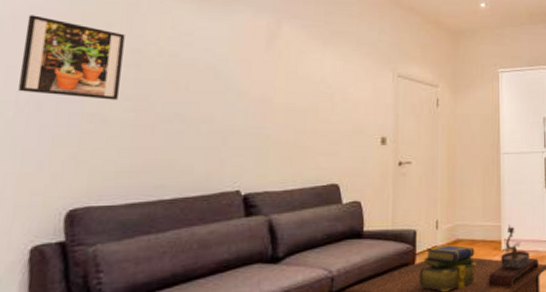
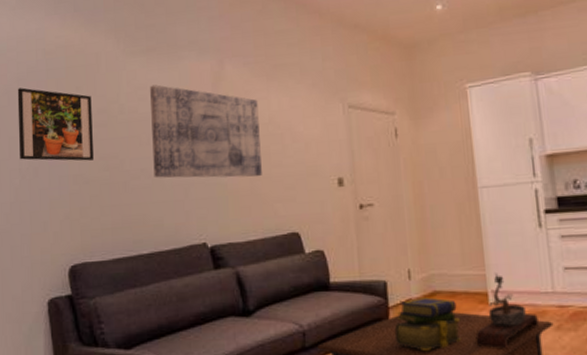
wall art: none [189,33,312,131] -> present [149,84,262,178]

